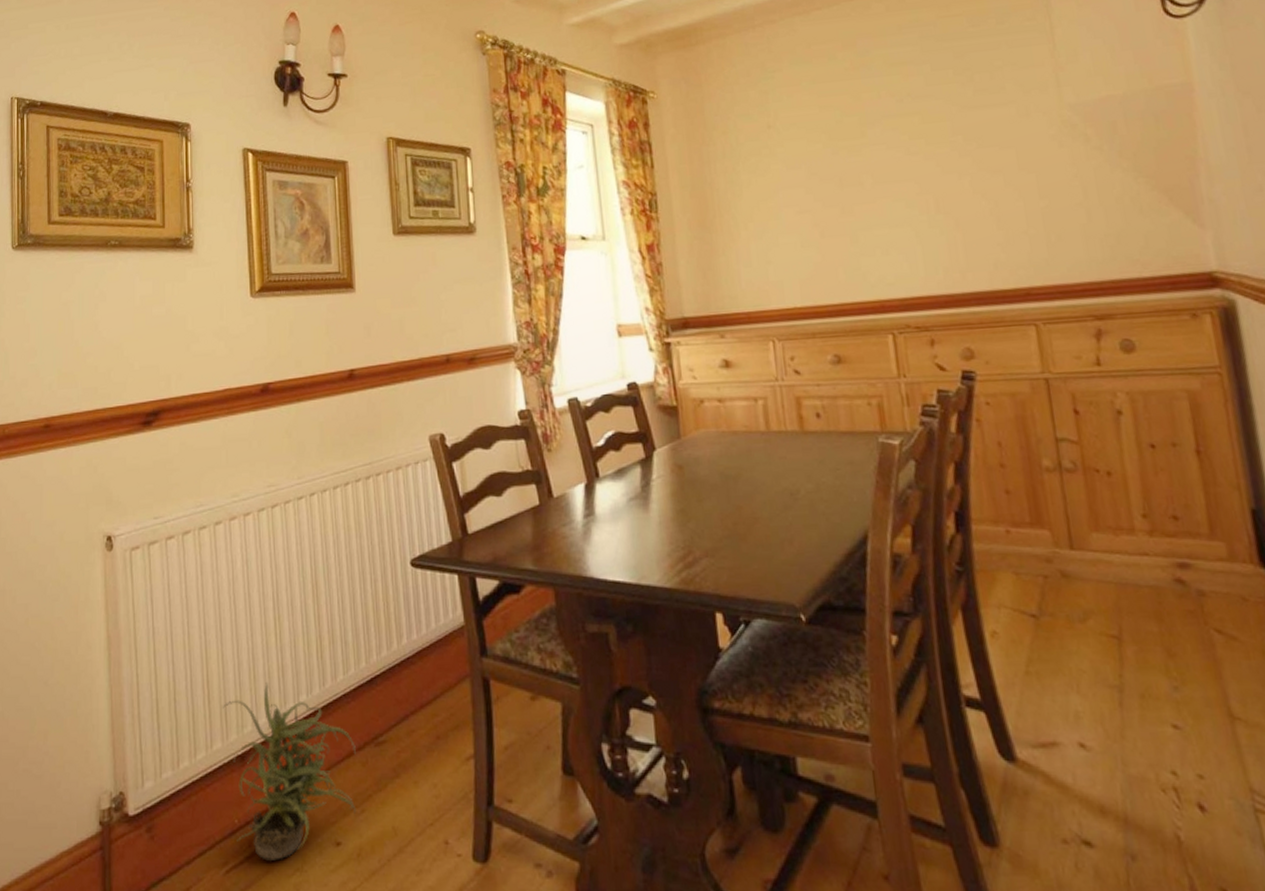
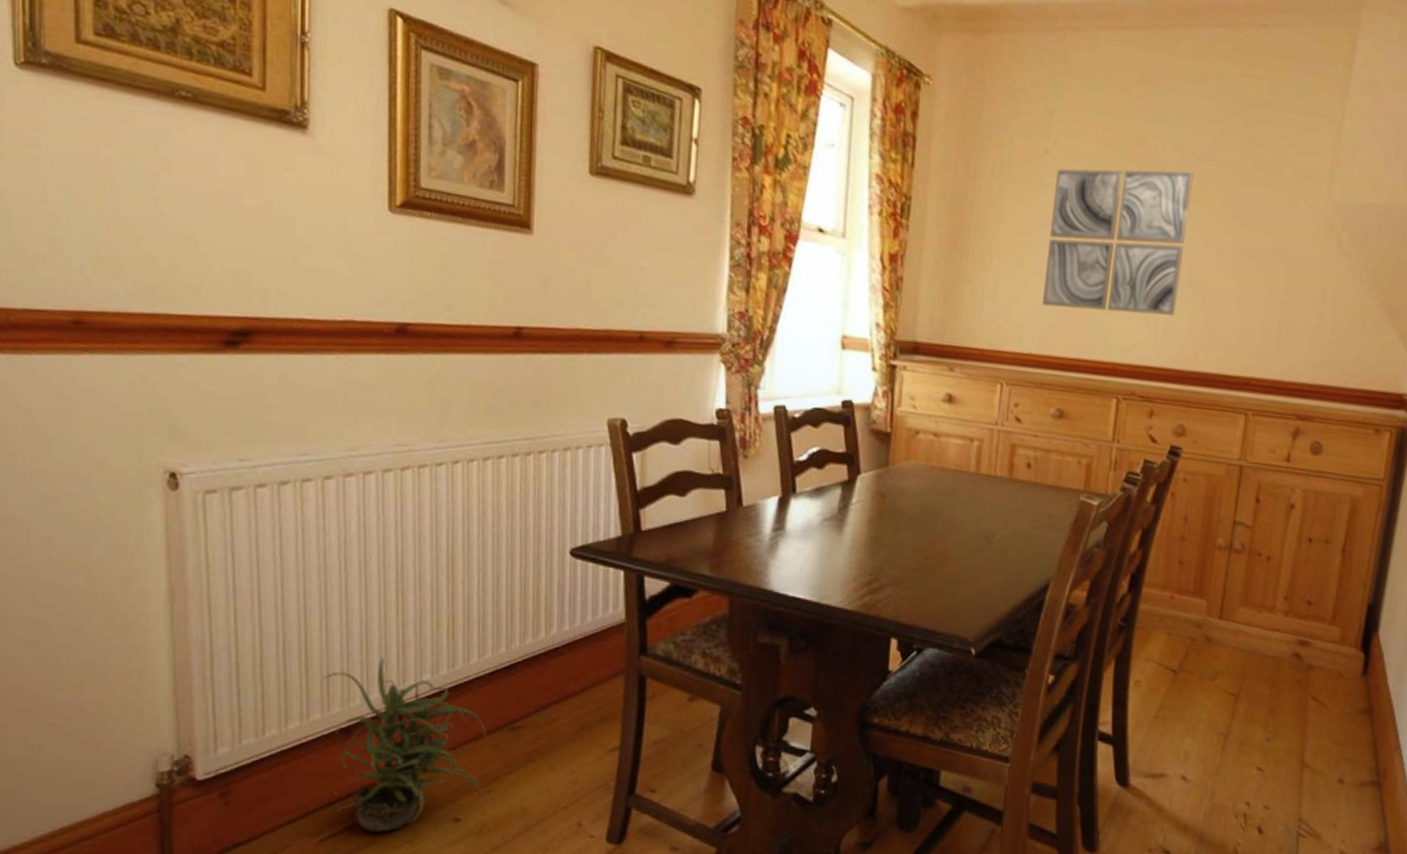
wall art: none [783,111,931,261] -> present [1042,169,1194,316]

